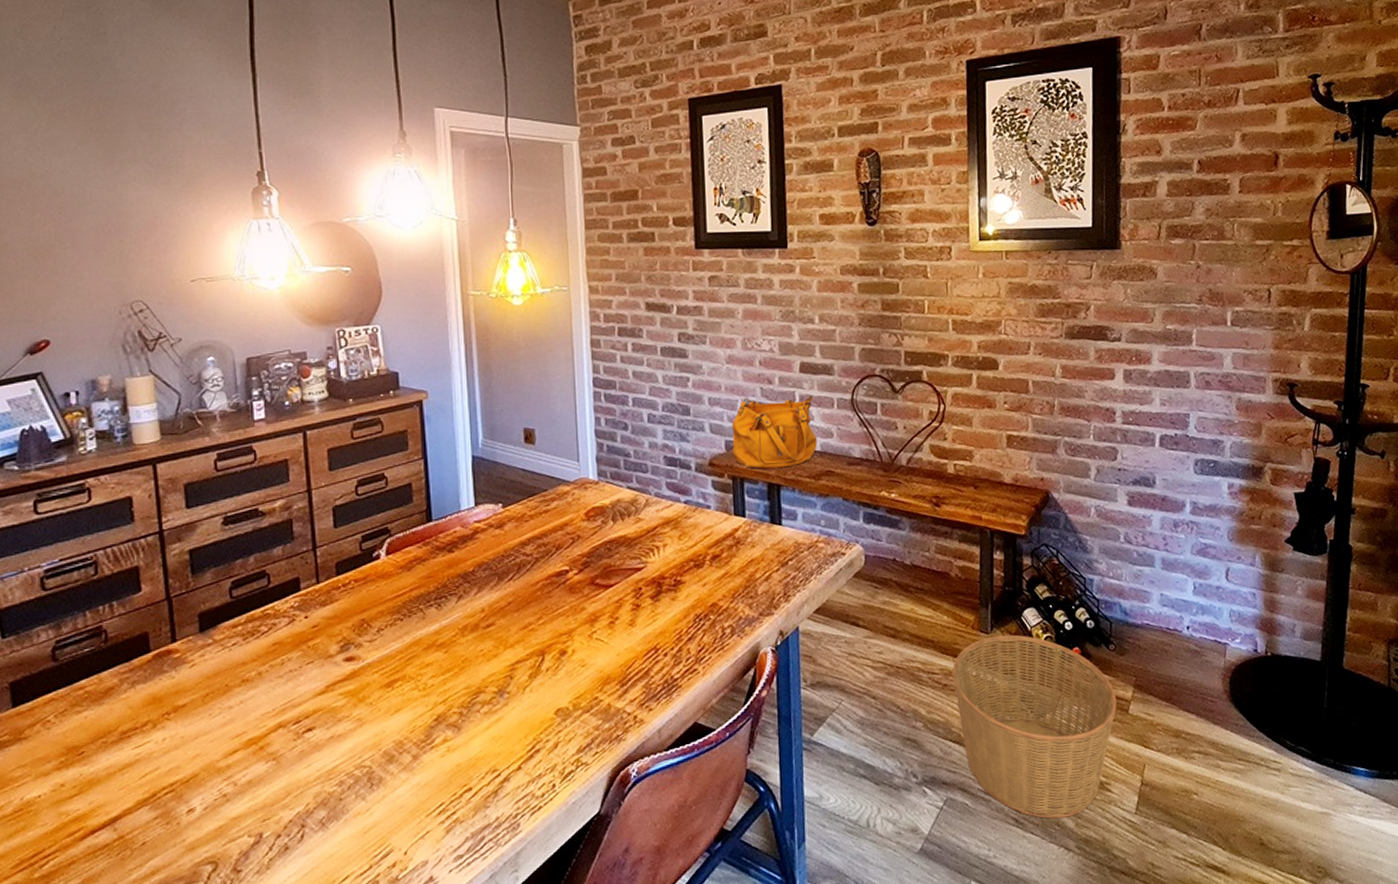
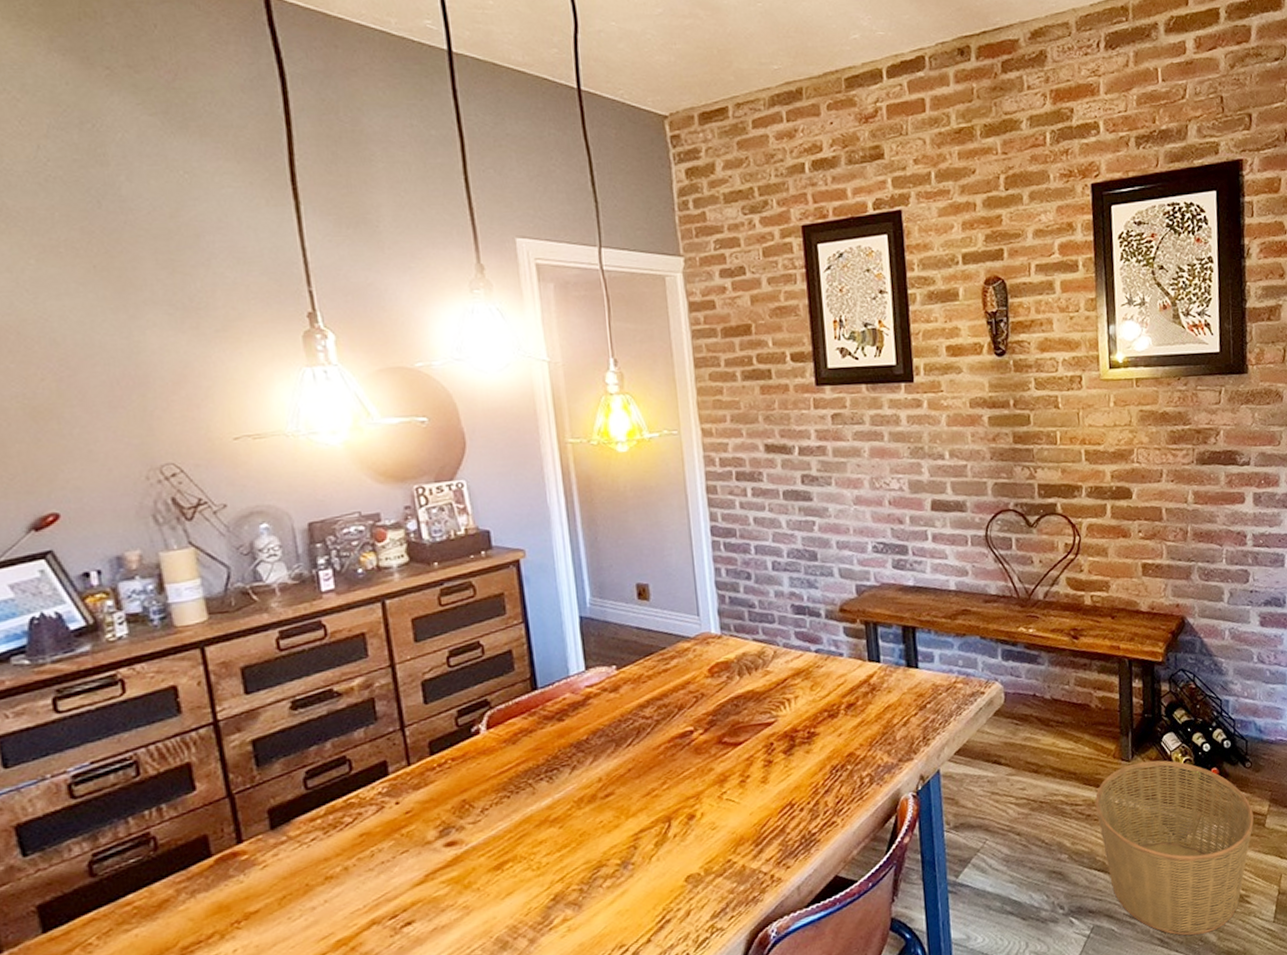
handbag: present [731,395,817,470] -> none [862,533,952,613]

